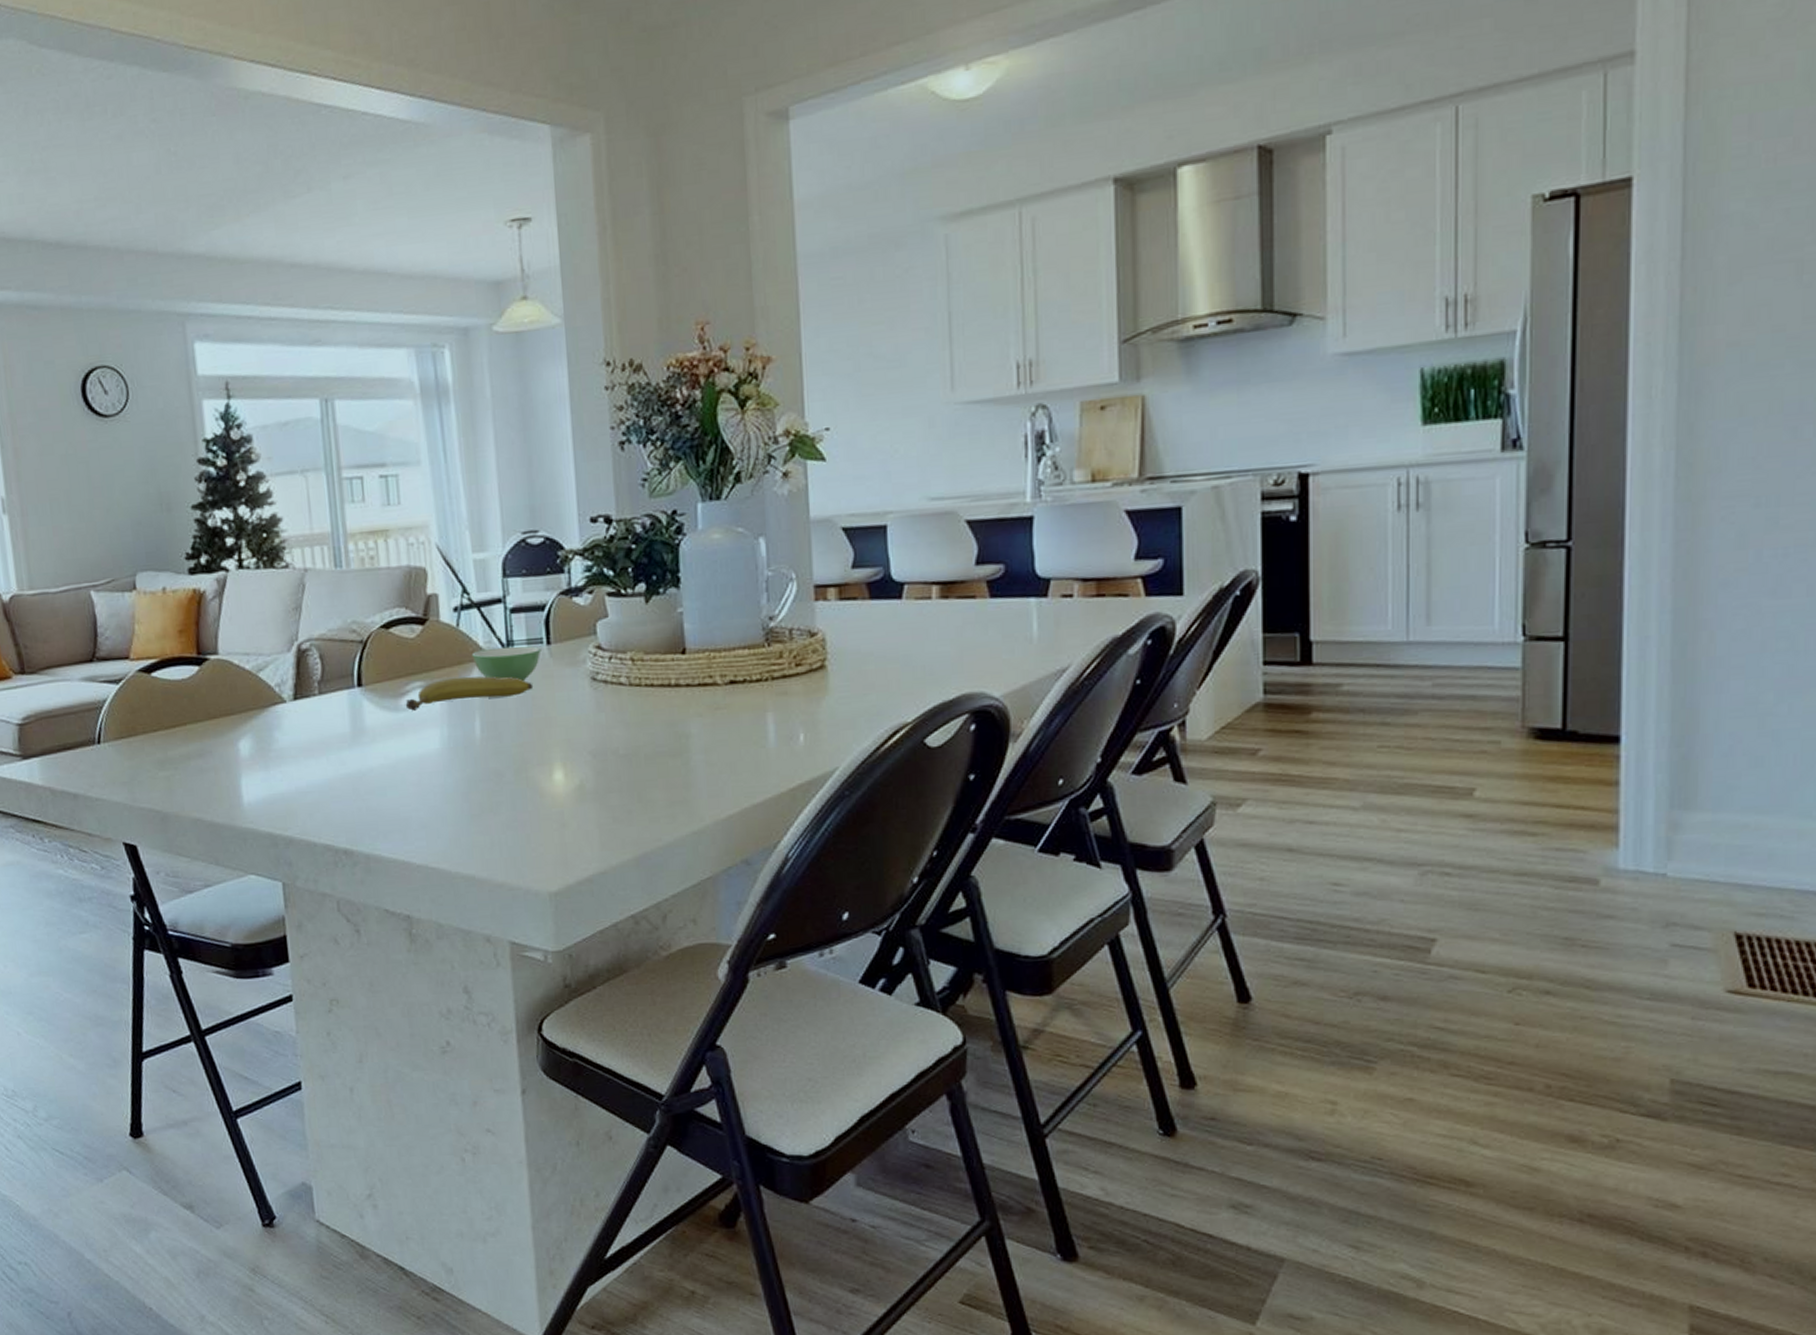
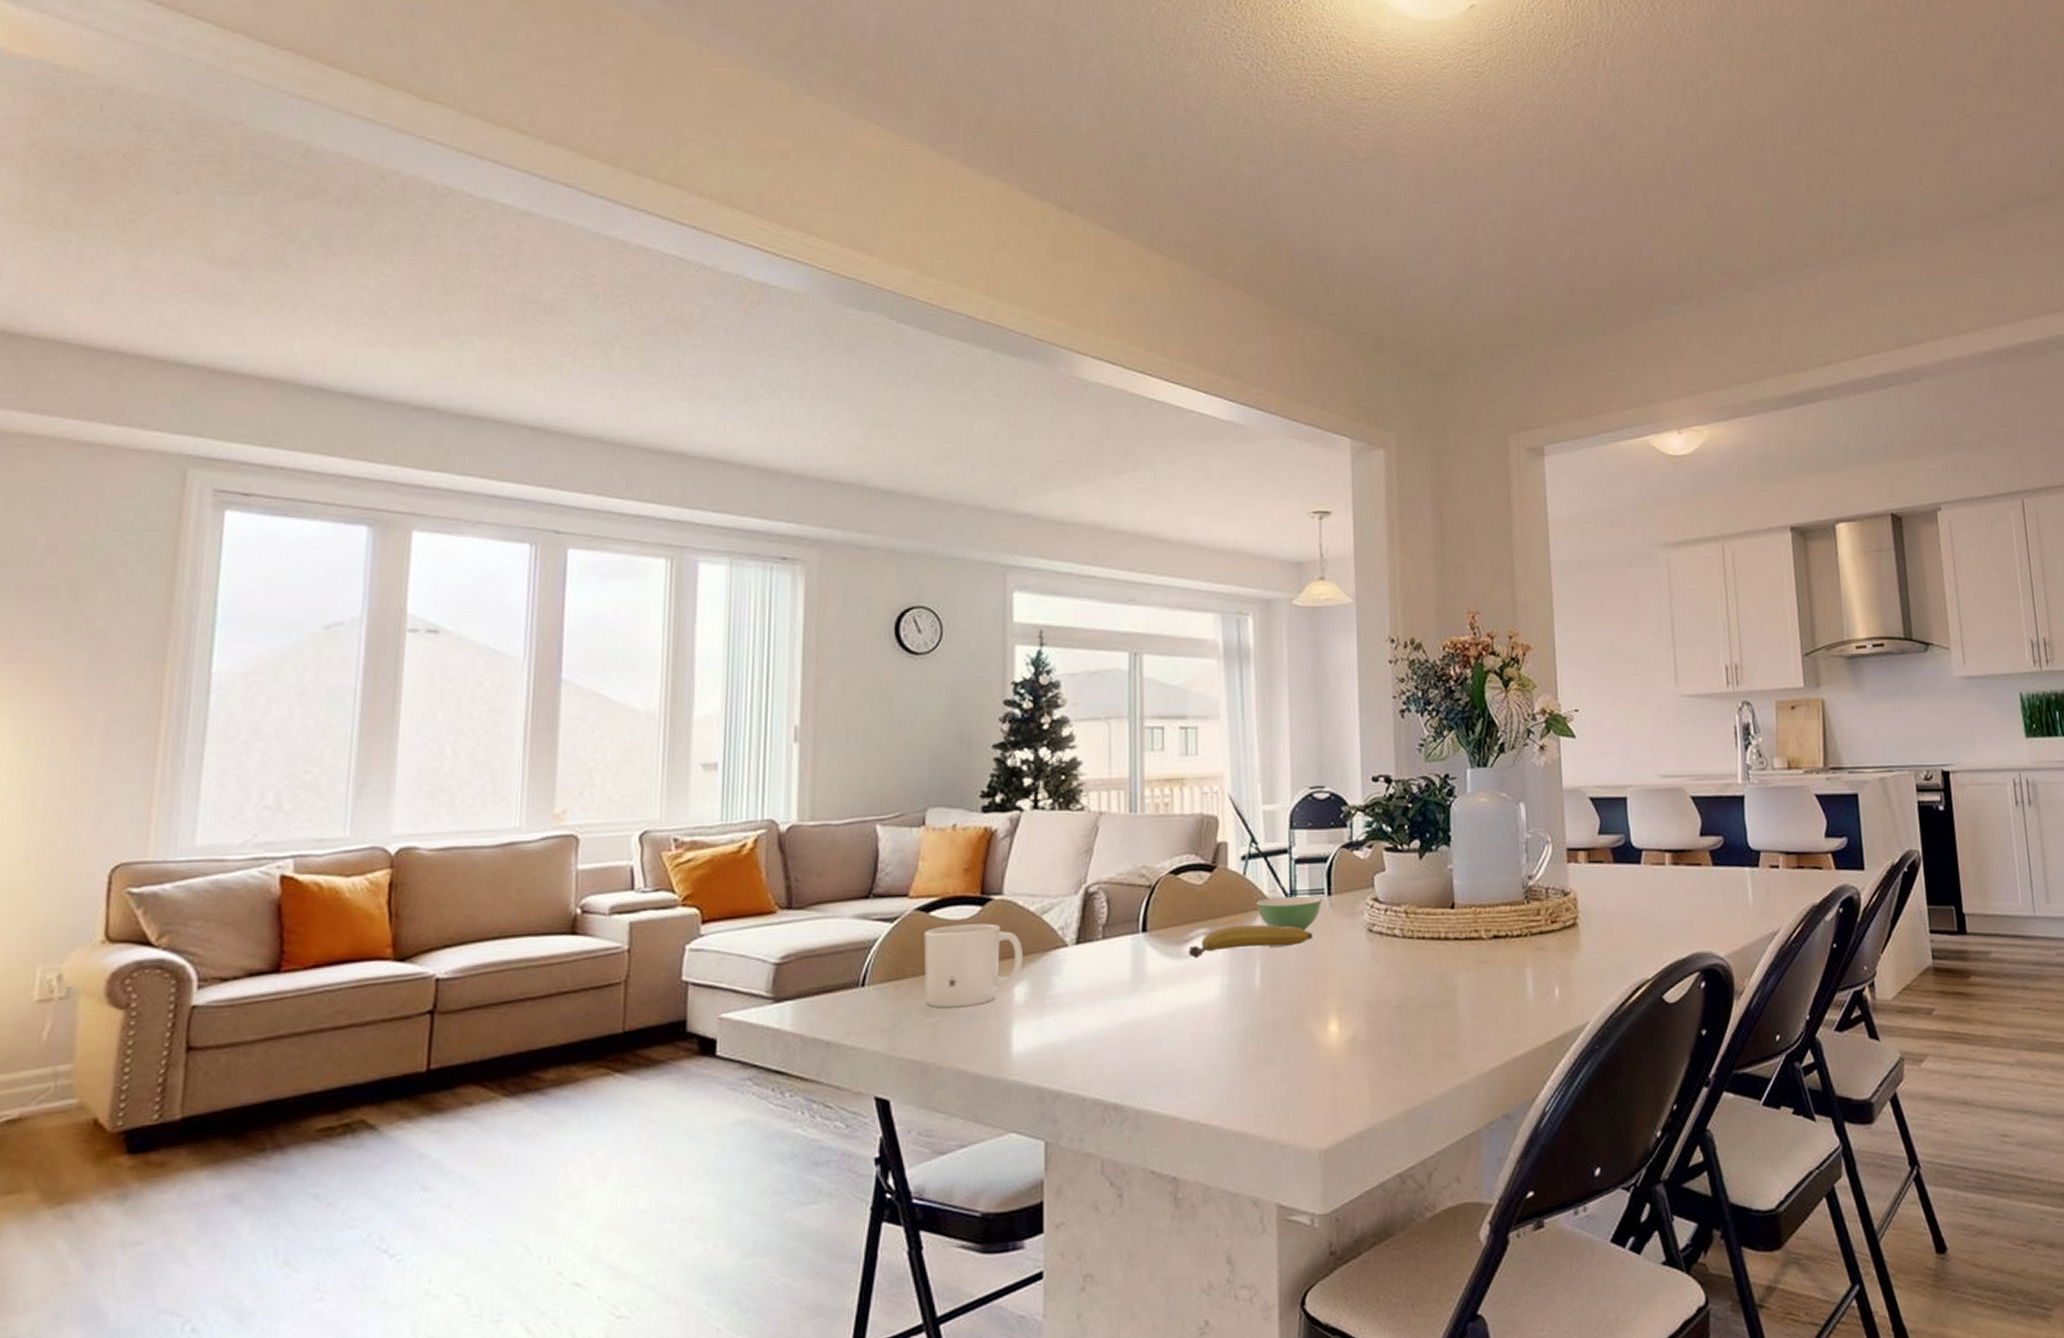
mug: none [148,682,245,763] -> present [923,923,1024,1009]

